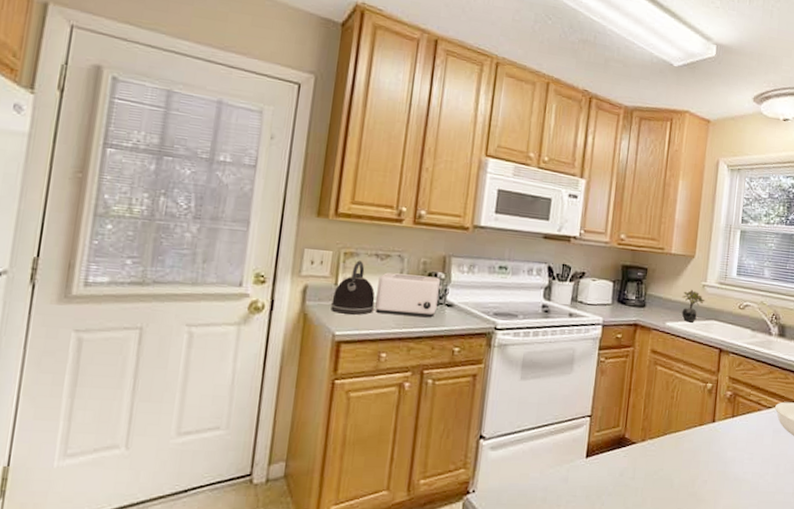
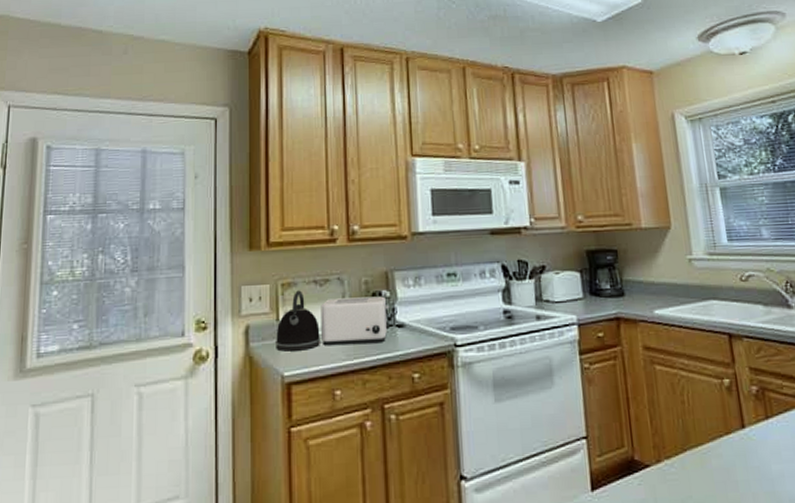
succulent plant: present [681,289,705,323] -> none [666,266,696,307]

